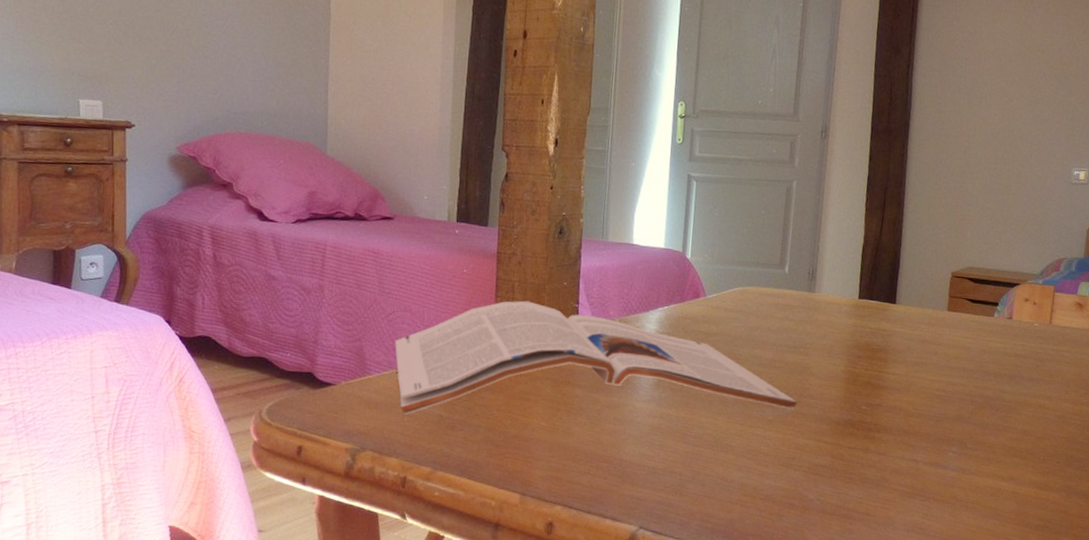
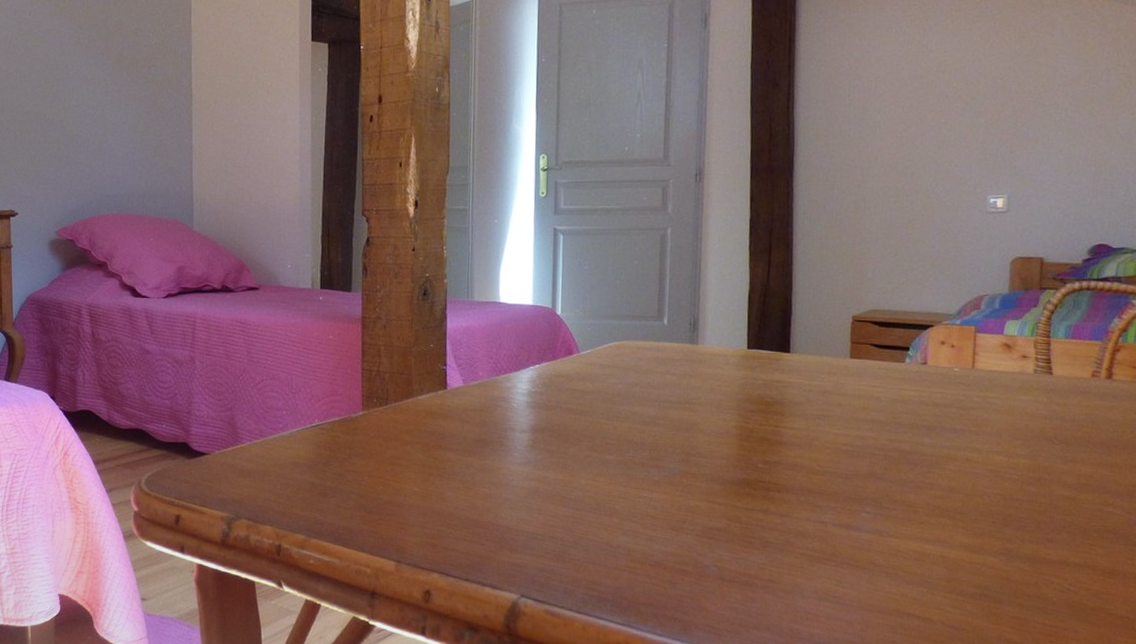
magazine: present [395,300,797,415] -> none [265,364,685,483]

